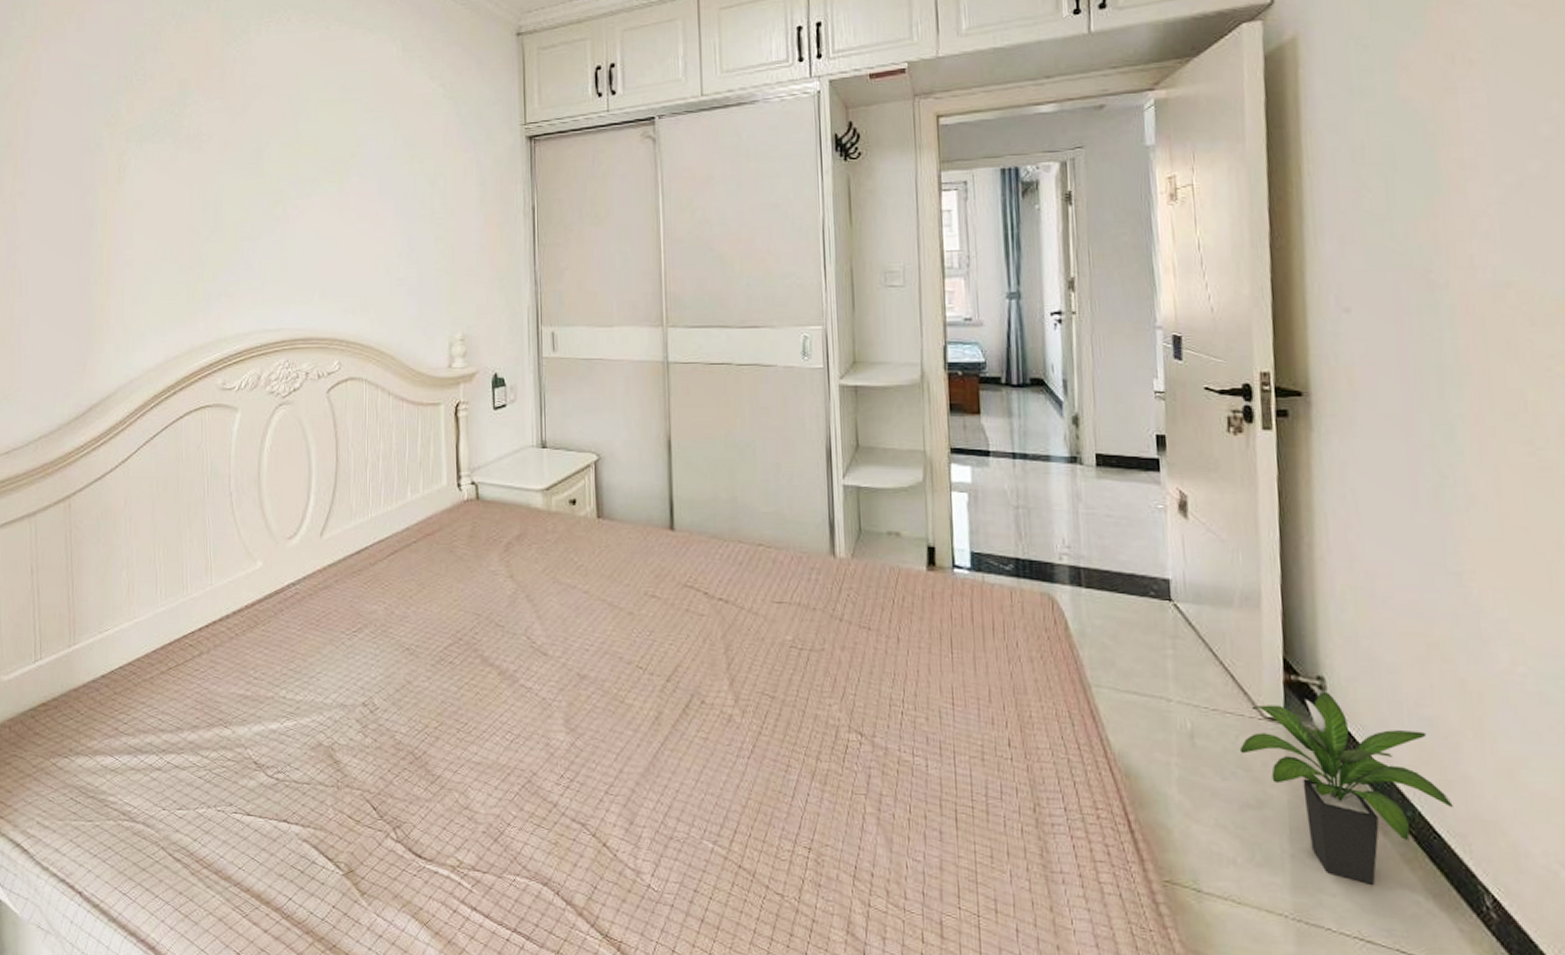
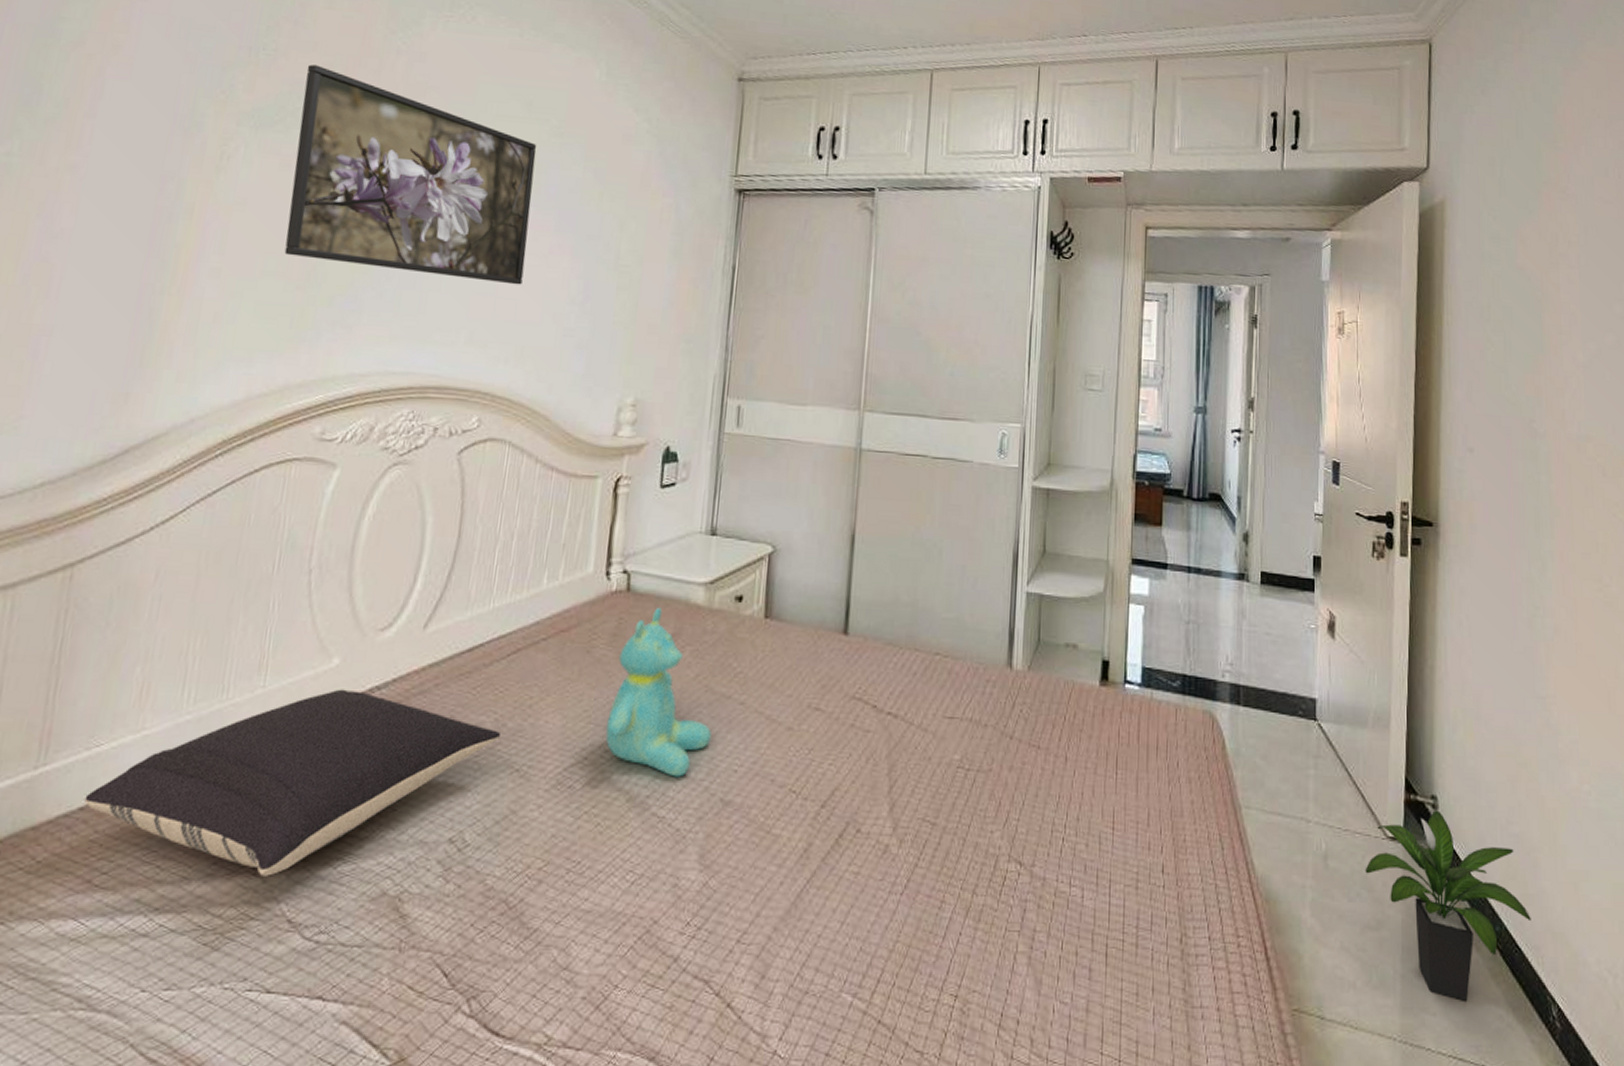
pillow: none [104,585,391,729] -> present [84,689,502,876]
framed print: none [169,82,358,246] -> present [284,64,537,285]
teddy bear: none [474,511,563,655] -> present [605,606,711,777]

